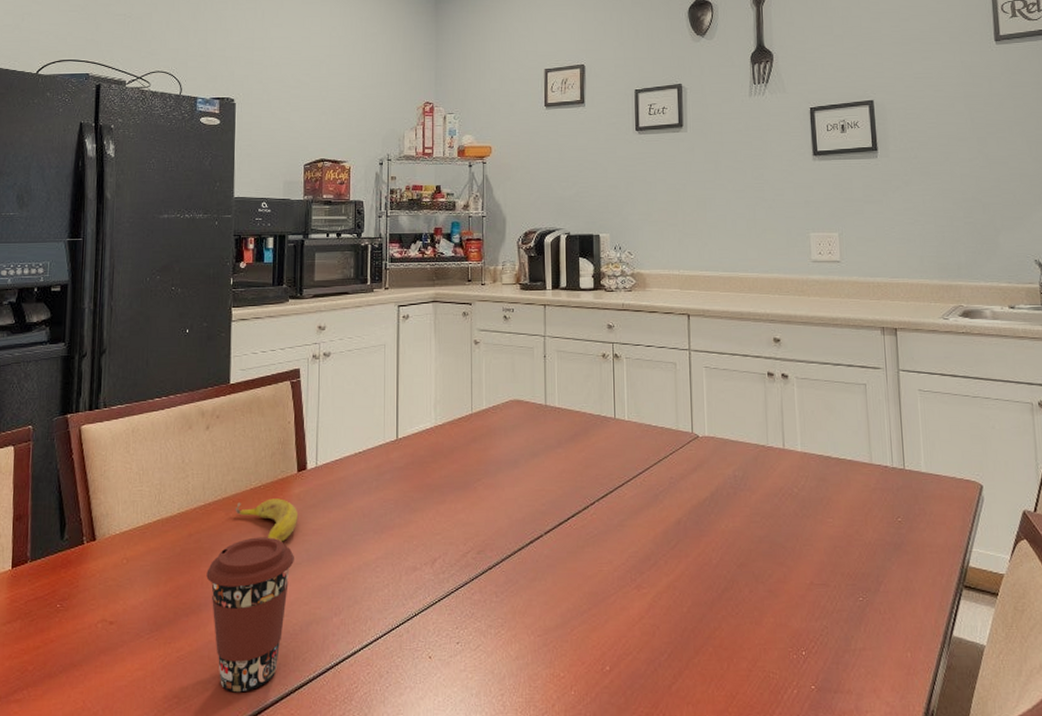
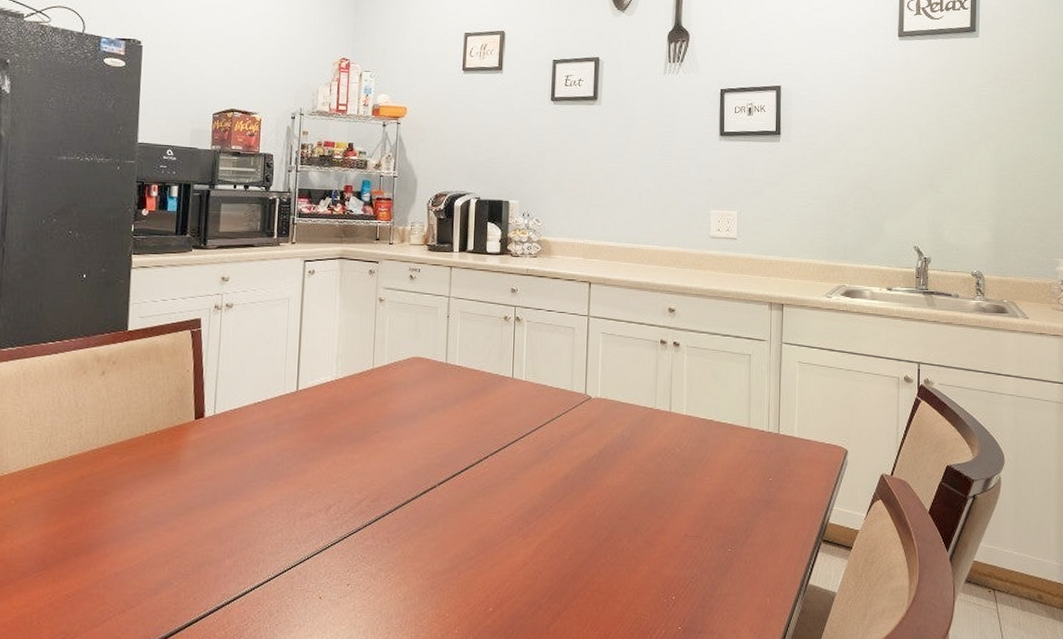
coffee cup: present [206,537,294,693] -> none [98,481,189,629]
banana: present [235,498,299,542] -> none [129,444,195,487]

